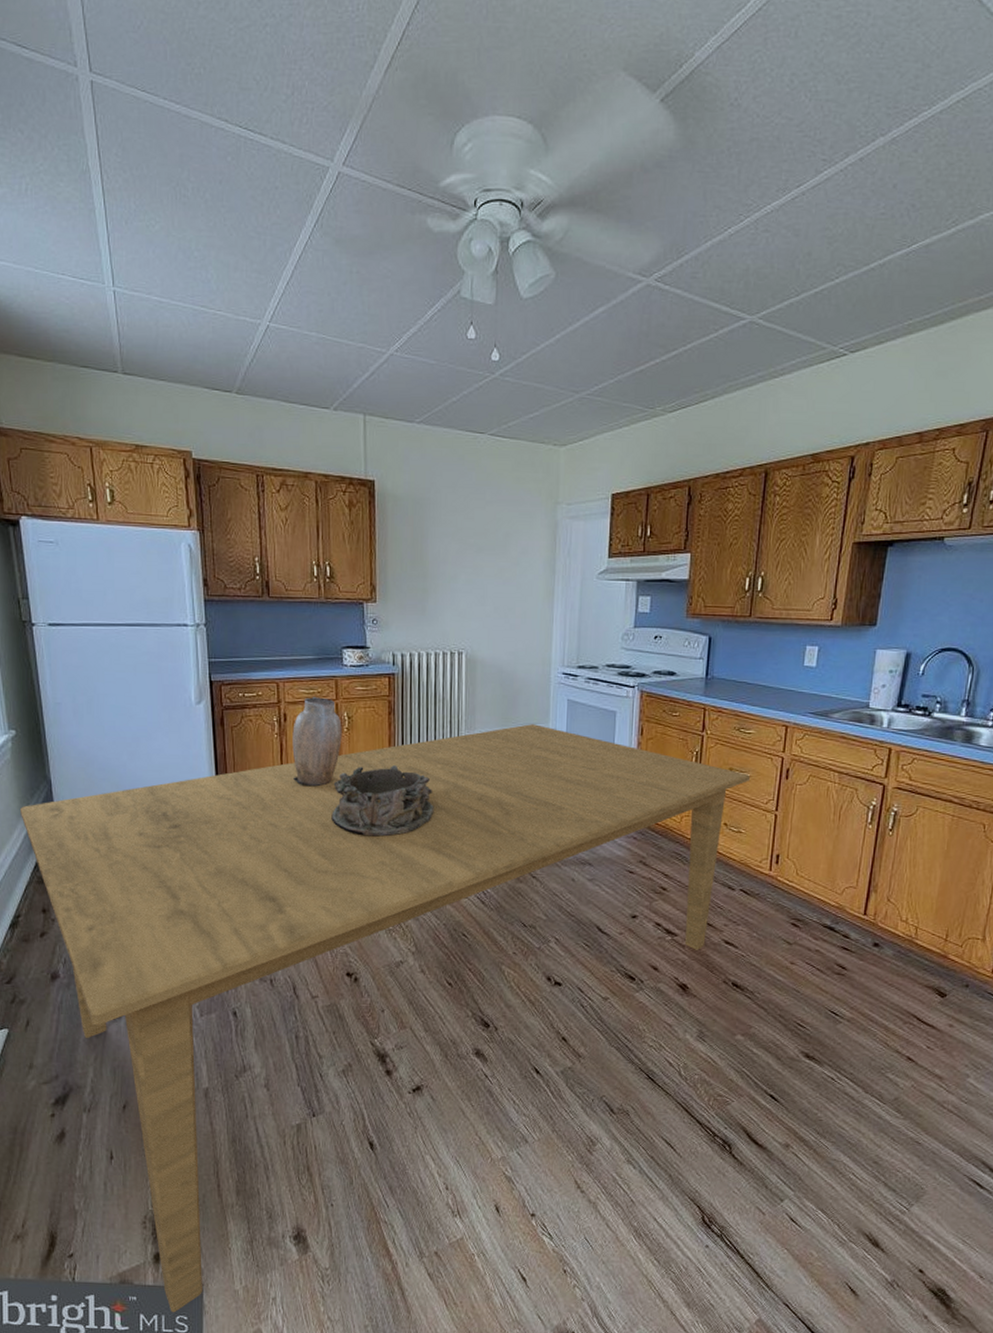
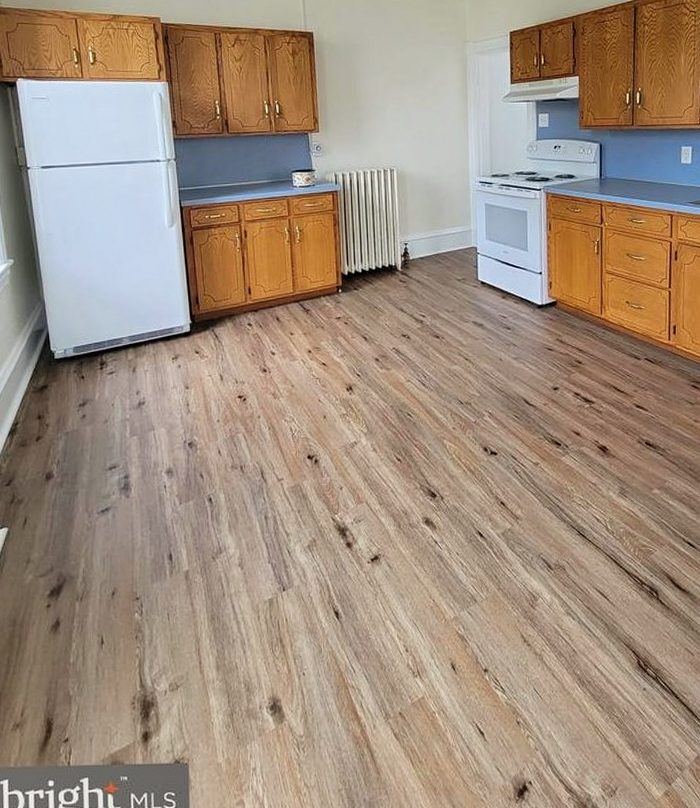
dining table: present [20,724,751,1313] -> none [18,226,645,790]
vase: present [292,696,342,787] -> none [252,214,295,293]
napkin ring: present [331,765,434,837] -> none [289,269,377,333]

